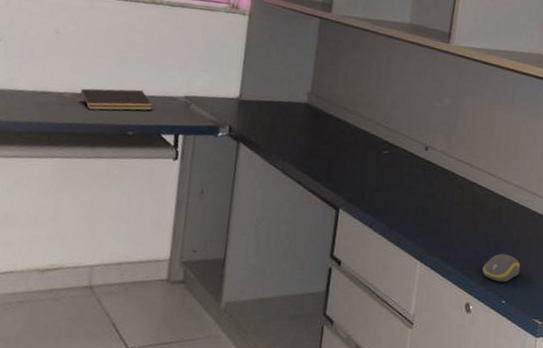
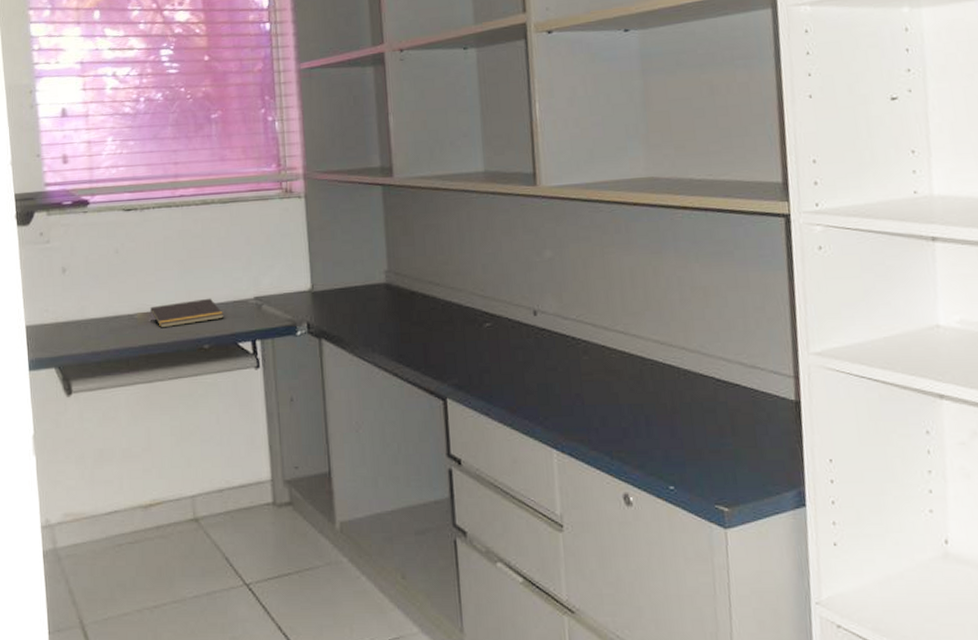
computer mouse: present [482,253,521,282] -> none [636,428,685,463]

